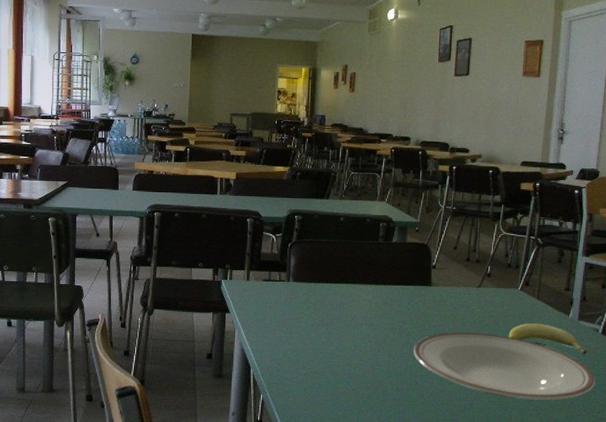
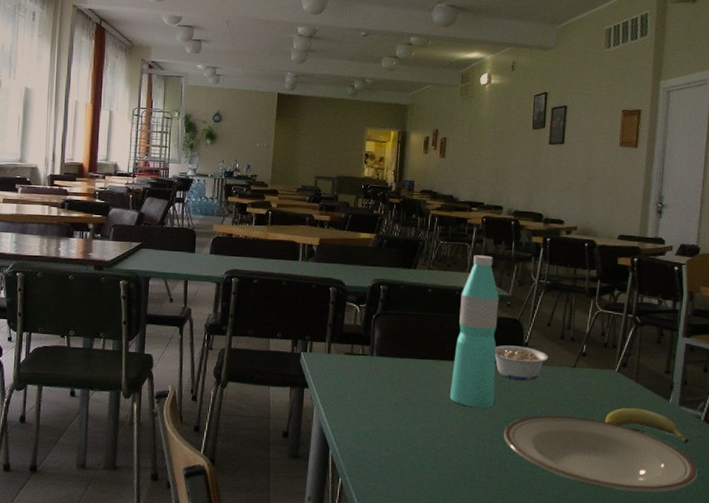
water bottle: none [362,184,408,326] -> present [449,255,499,408]
legume: none [404,268,455,301] -> present [494,345,549,381]

